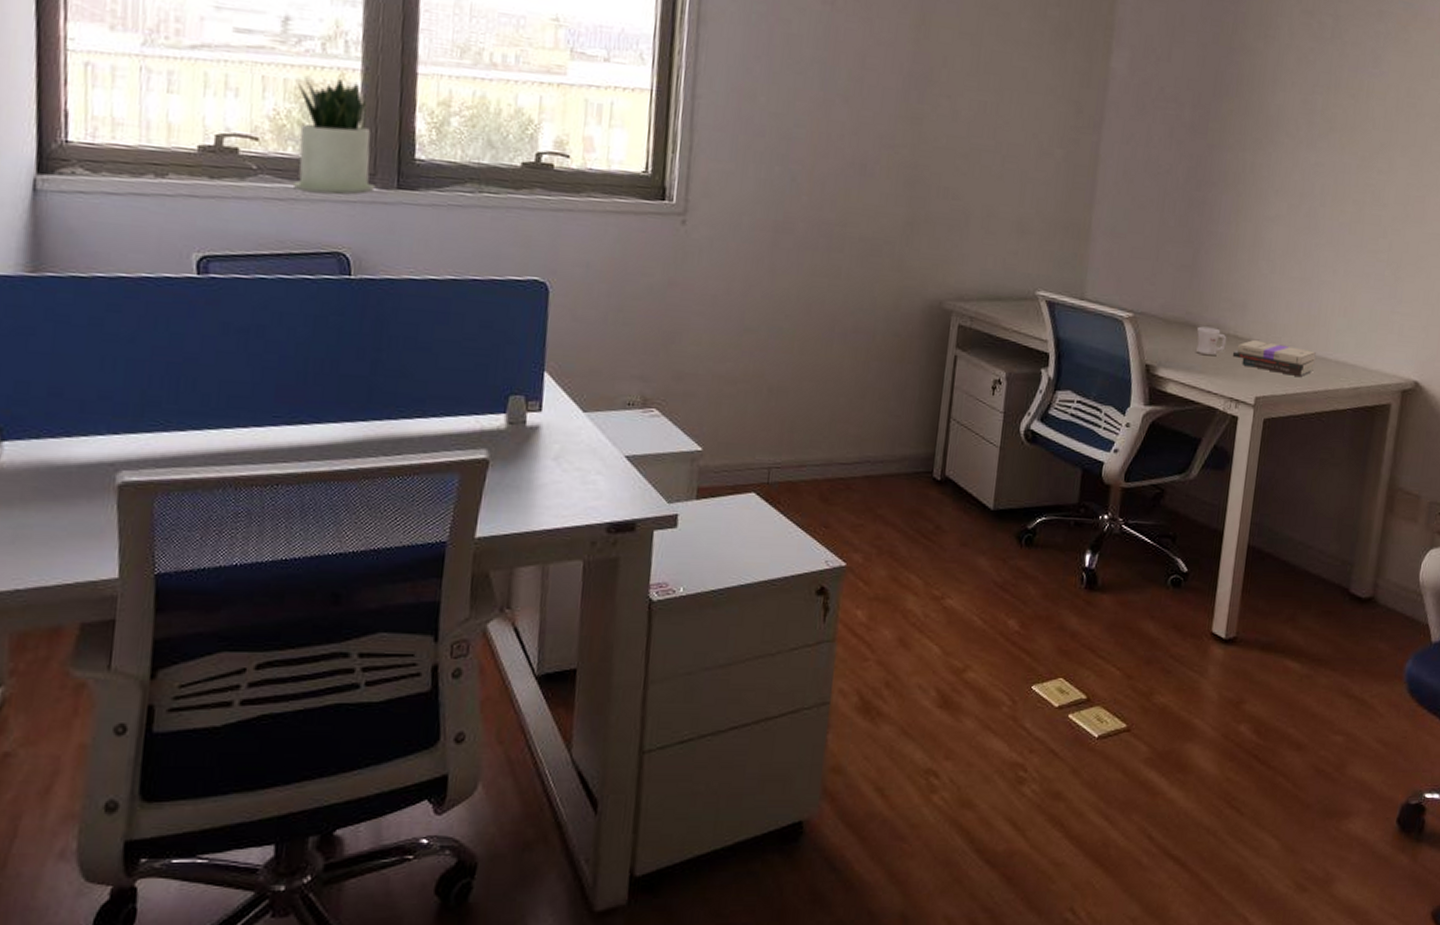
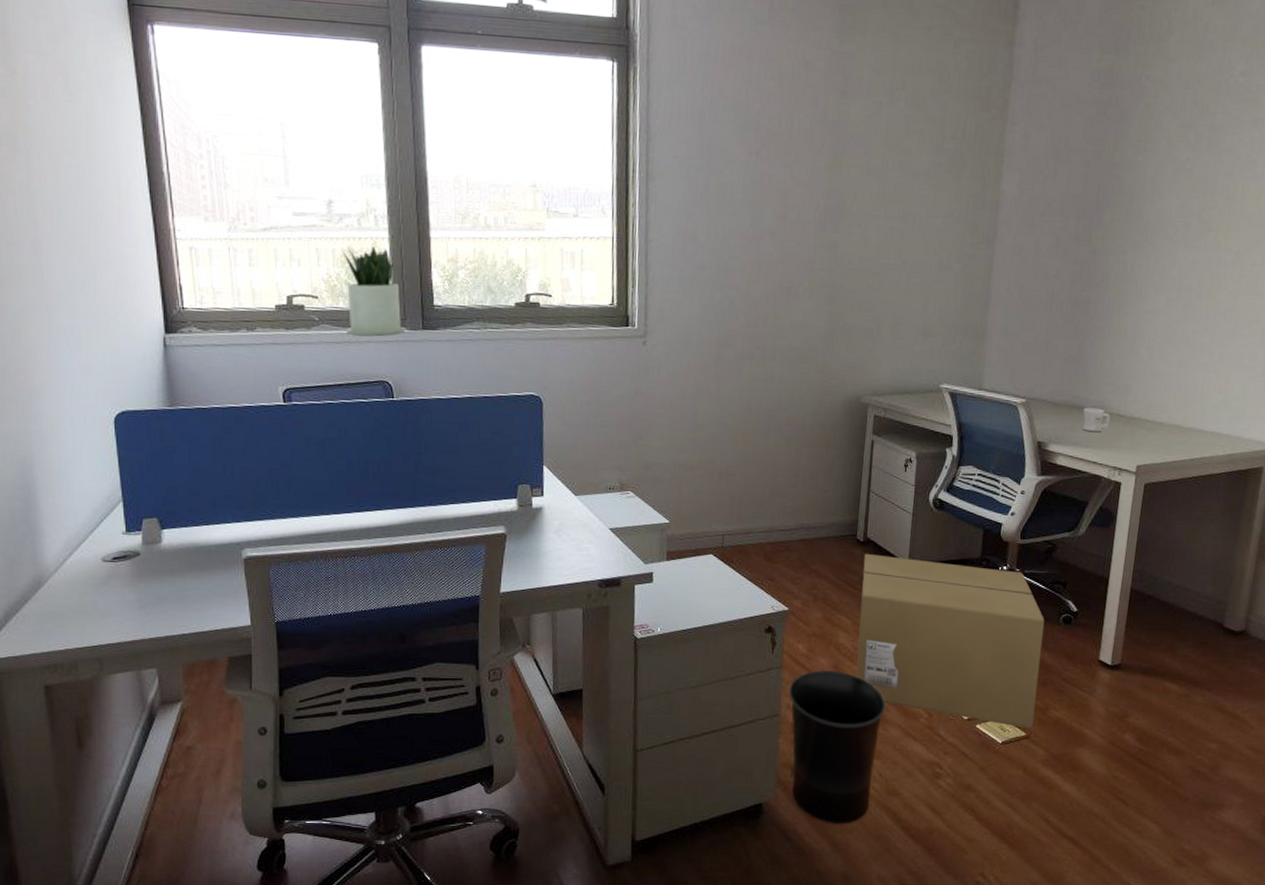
waste bin: none [841,642,961,848] -> present [788,669,886,825]
box: none [926,496,1151,719] -> present [856,554,1045,729]
books: present [1232,339,1316,377] -> none [1115,416,1193,447]

